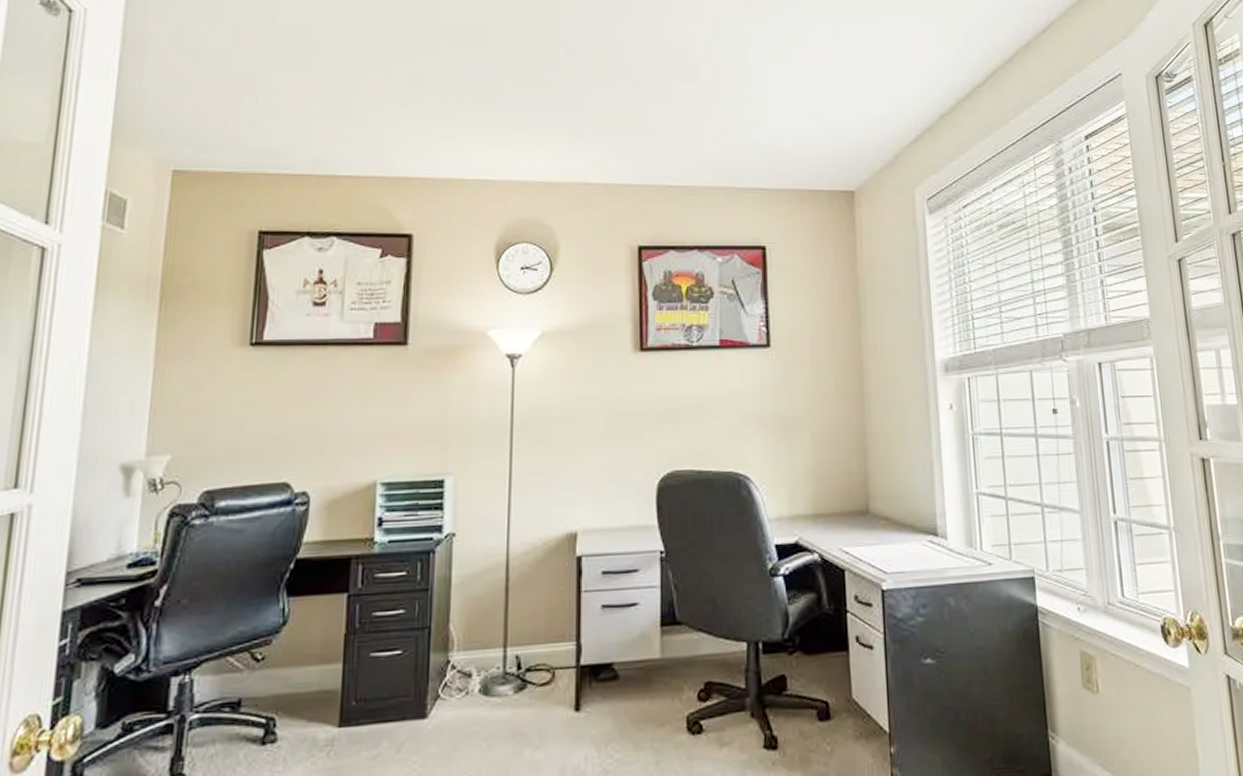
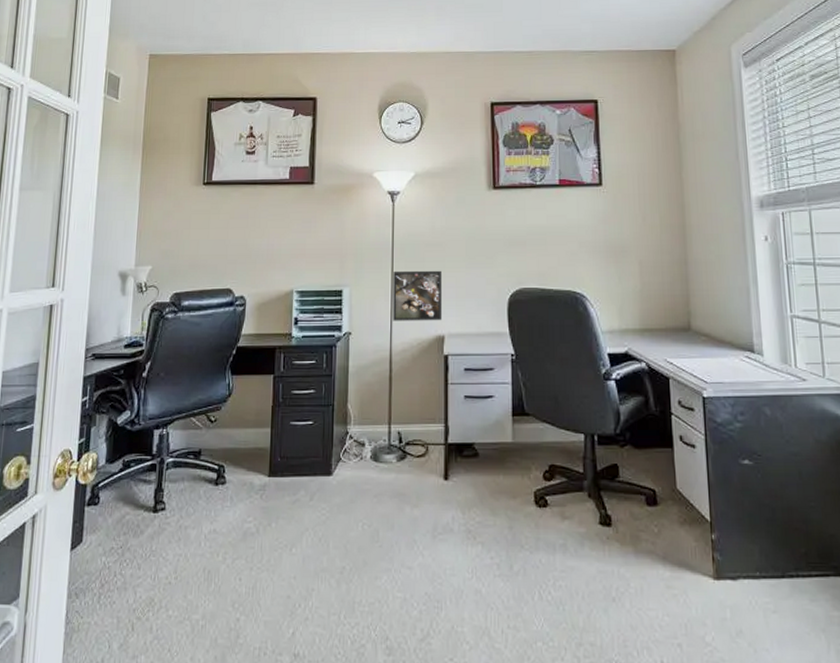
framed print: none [511,451,576,517] -> present [393,270,443,321]

